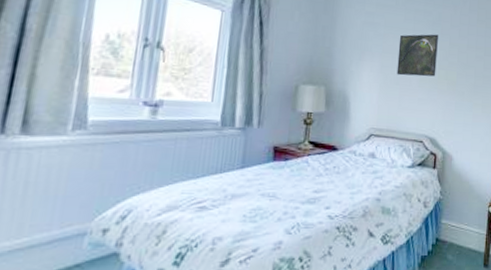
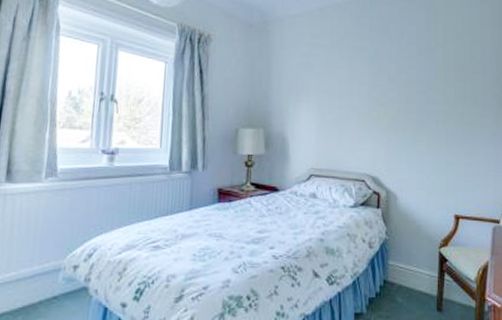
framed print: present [396,34,438,77] -> none [334,70,376,115]

